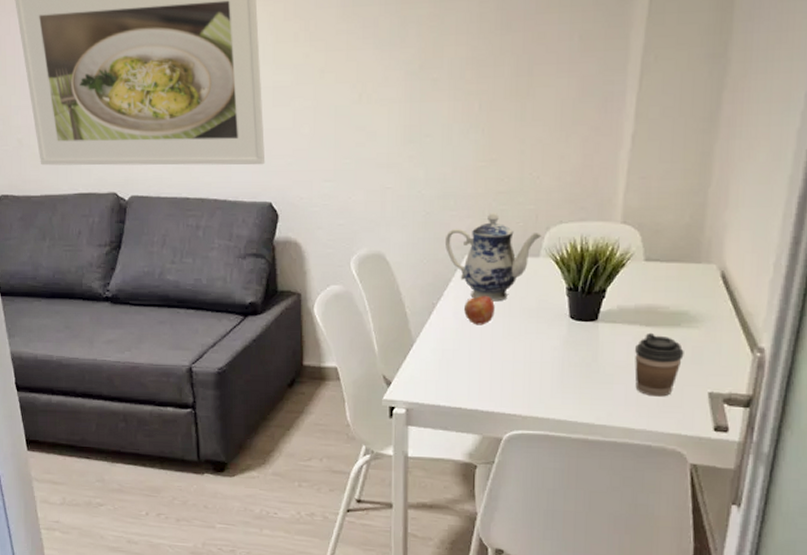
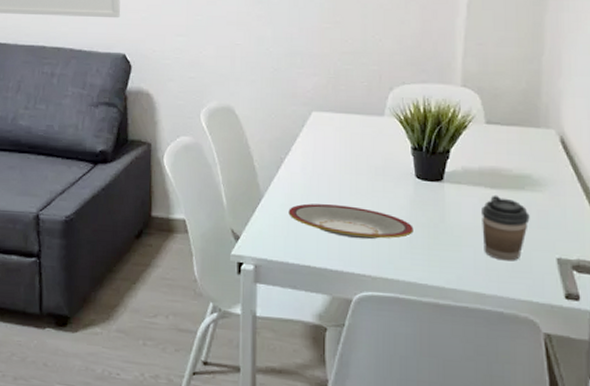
plate: none [440,348,566,381] -> present [288,203,413,240]
teapot: present [444,213,542,302] -> none [292,72,386,159]
apple: present [464,293,495,325] -> none [312,150,342,182]

